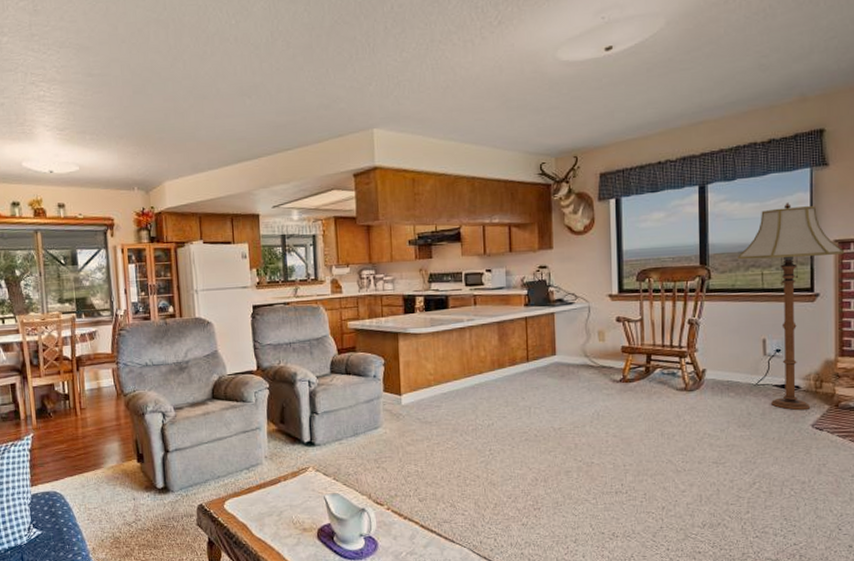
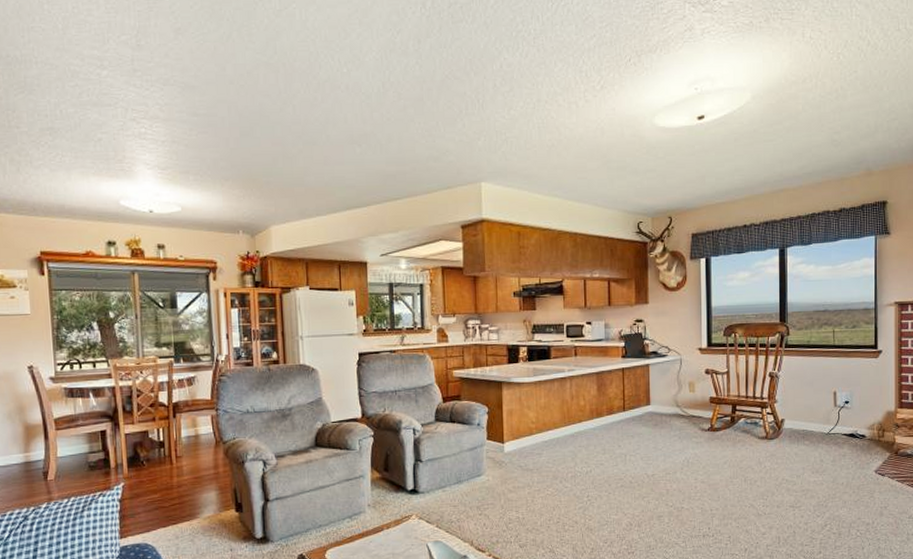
floor lamp: present [738,202,844,411] -> none [813,266,903,458]

